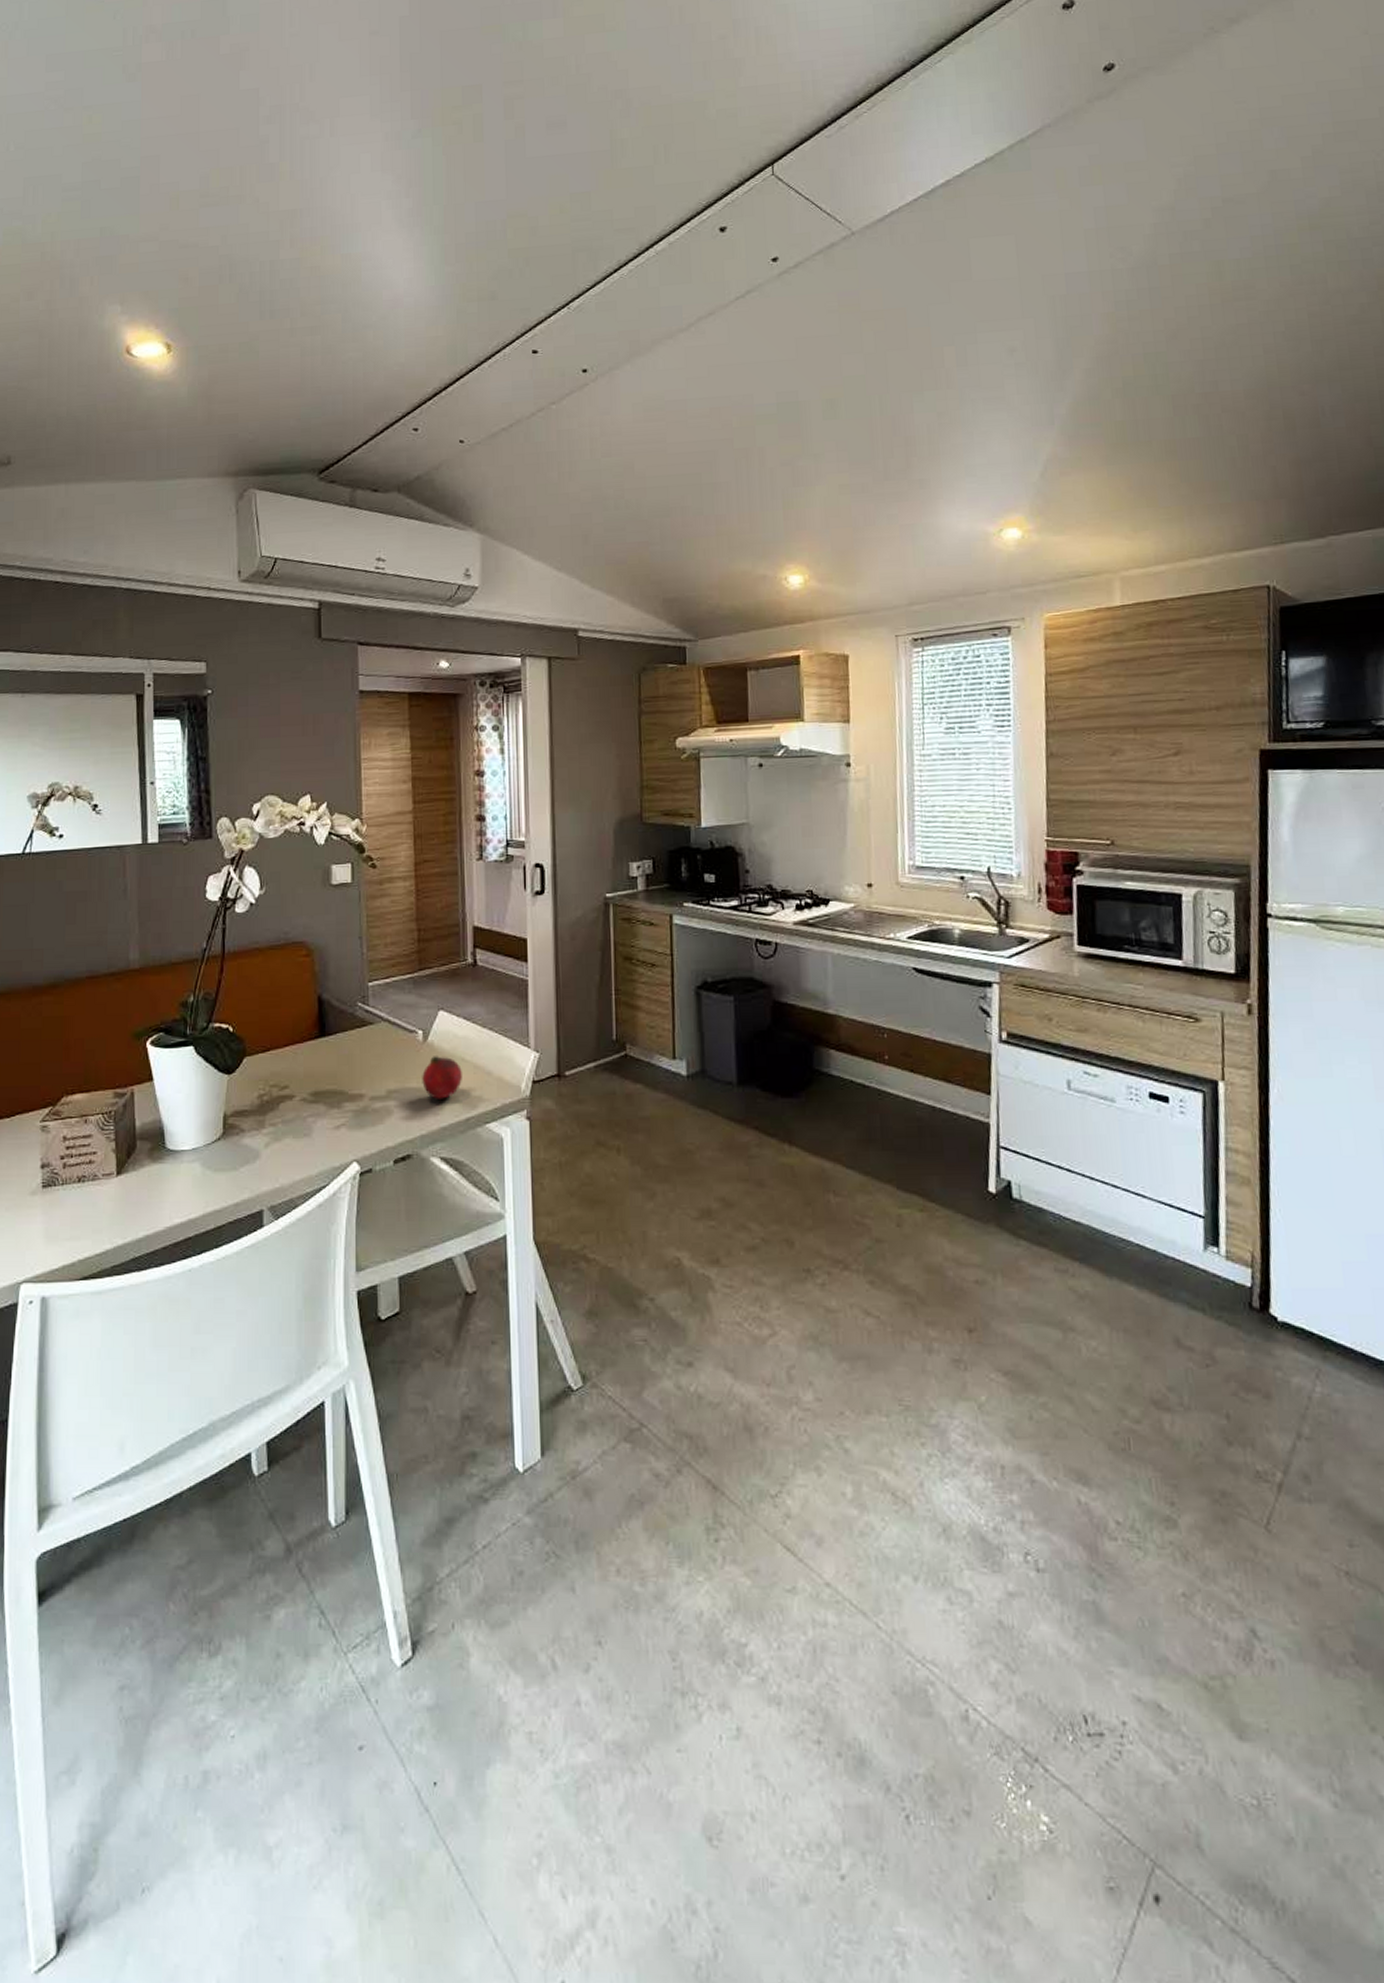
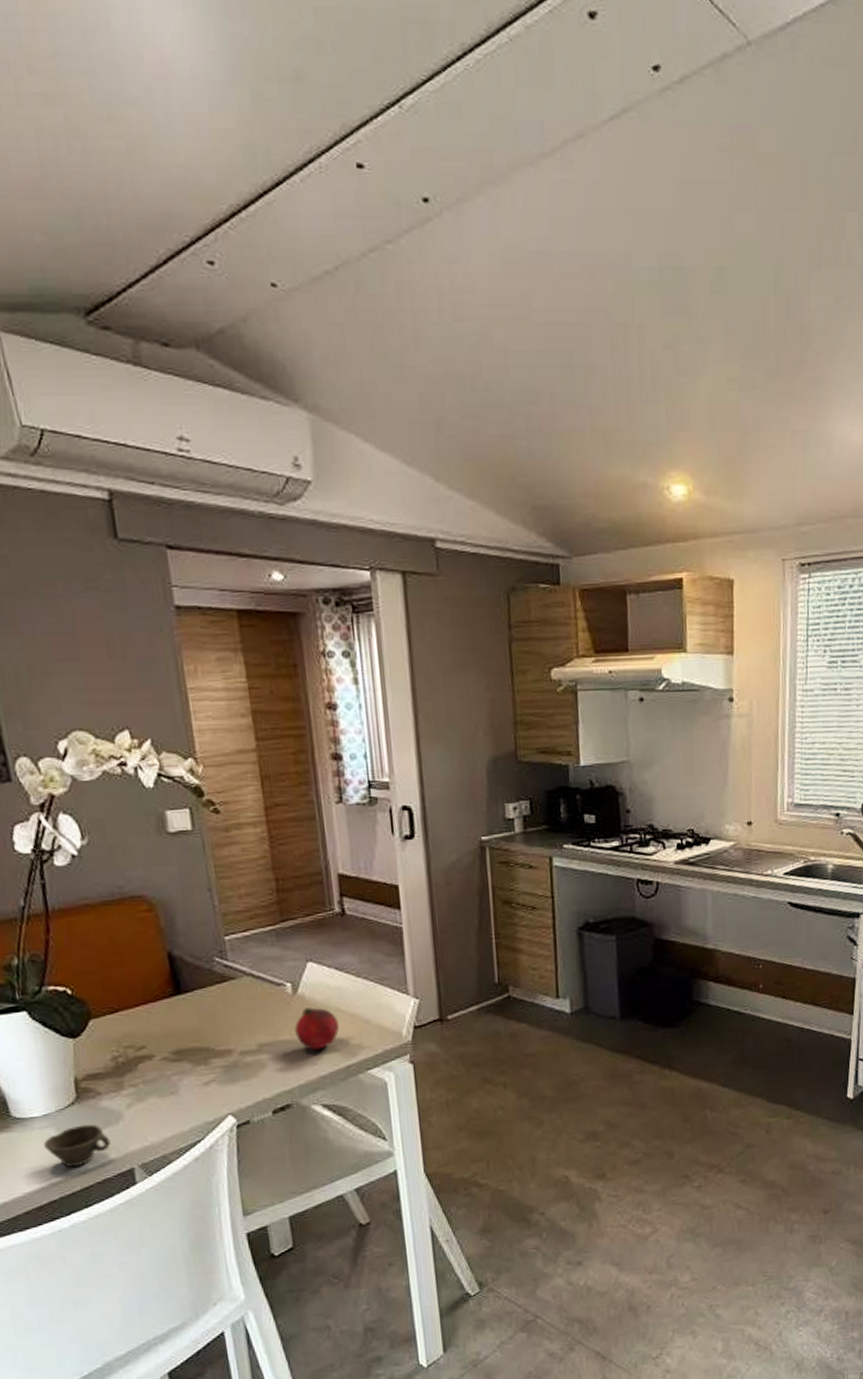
cup: none [189,1161,246,1205] -> present [44,1124,111,1168]

